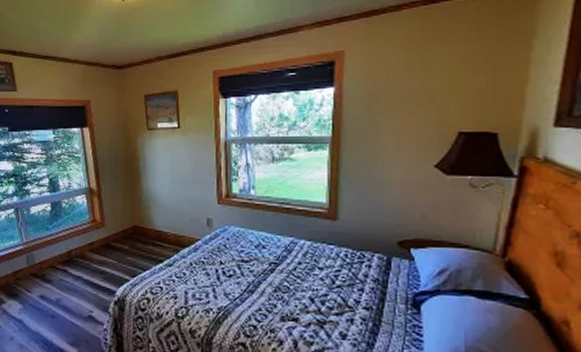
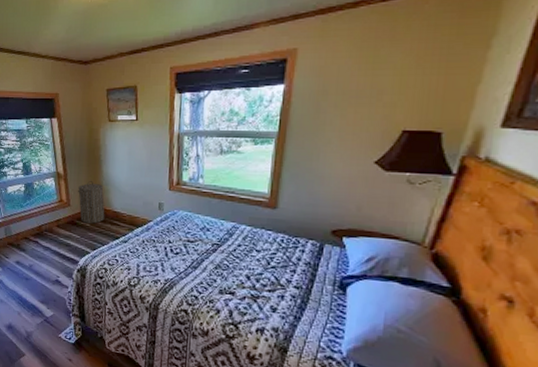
laundry hamper: none [113,197,146,246] -> present [77,181,105,224]

